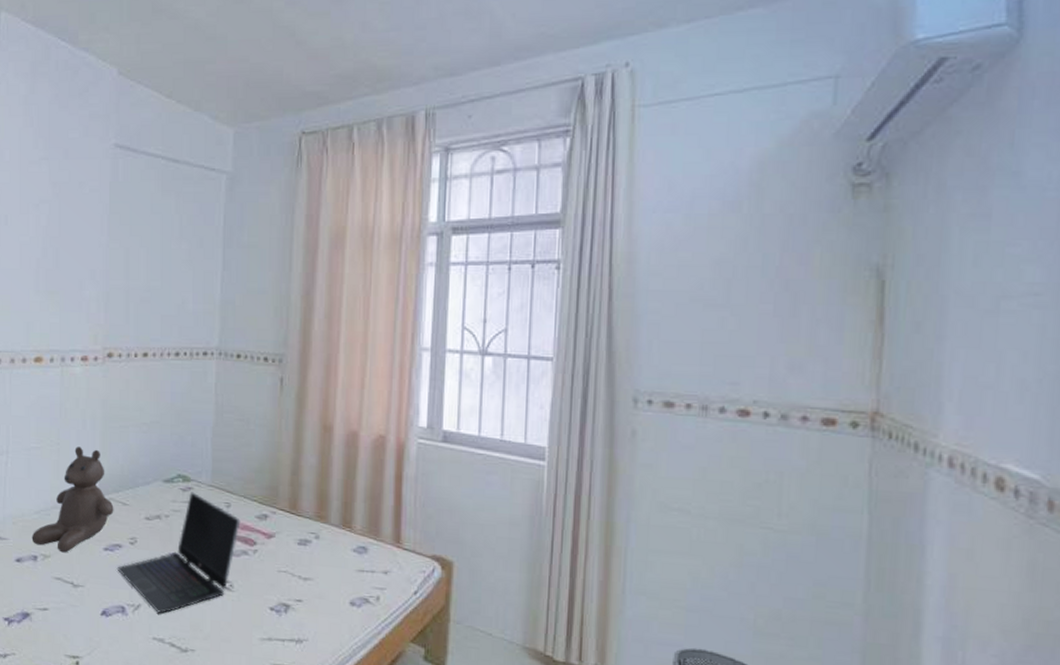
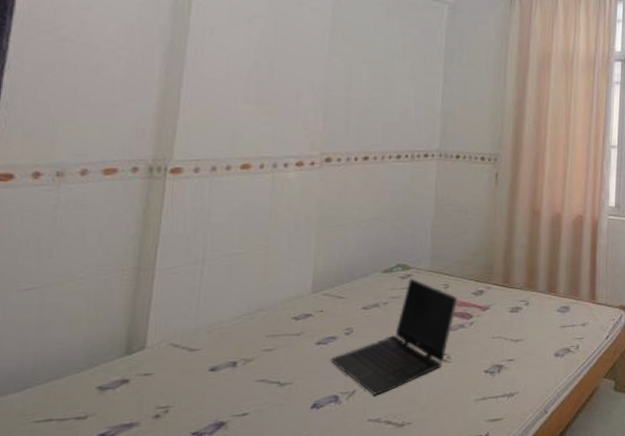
teddy bear: present [31,446,114,553] -> none [230,248,329,354]

